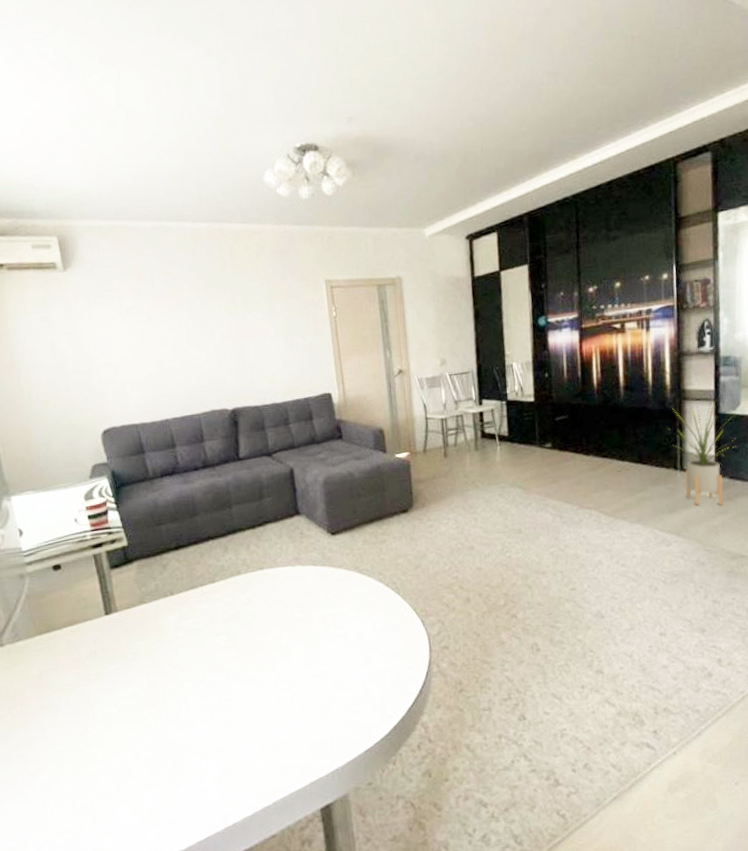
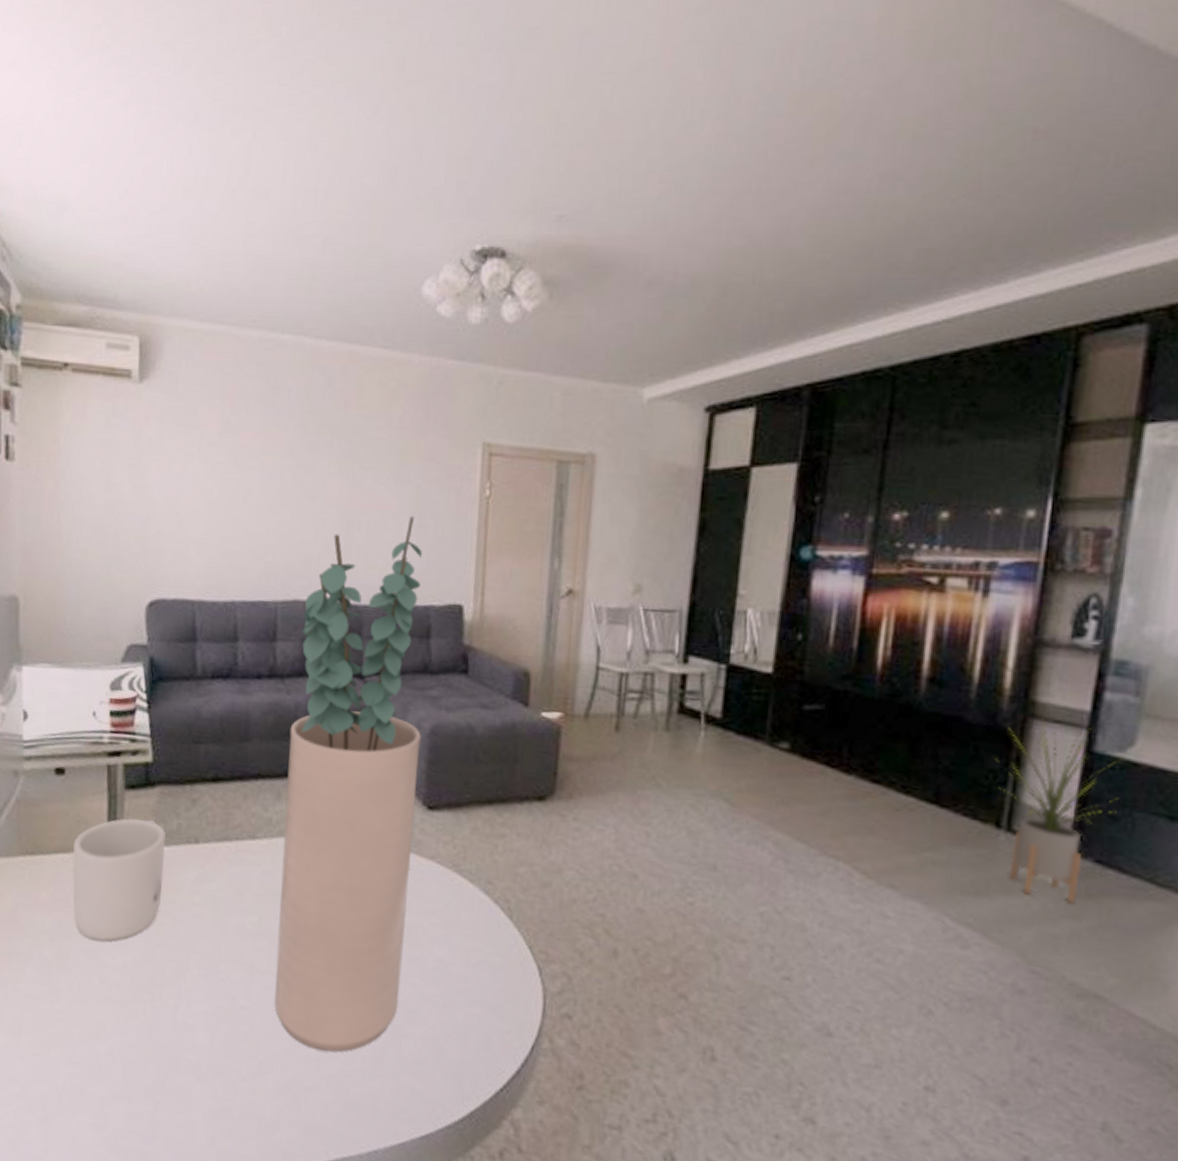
mug: none [77,585,153,682] -> present [72,818,167,941]
vase: none [219,338,335,714] -> present [274,516,423,1052]

